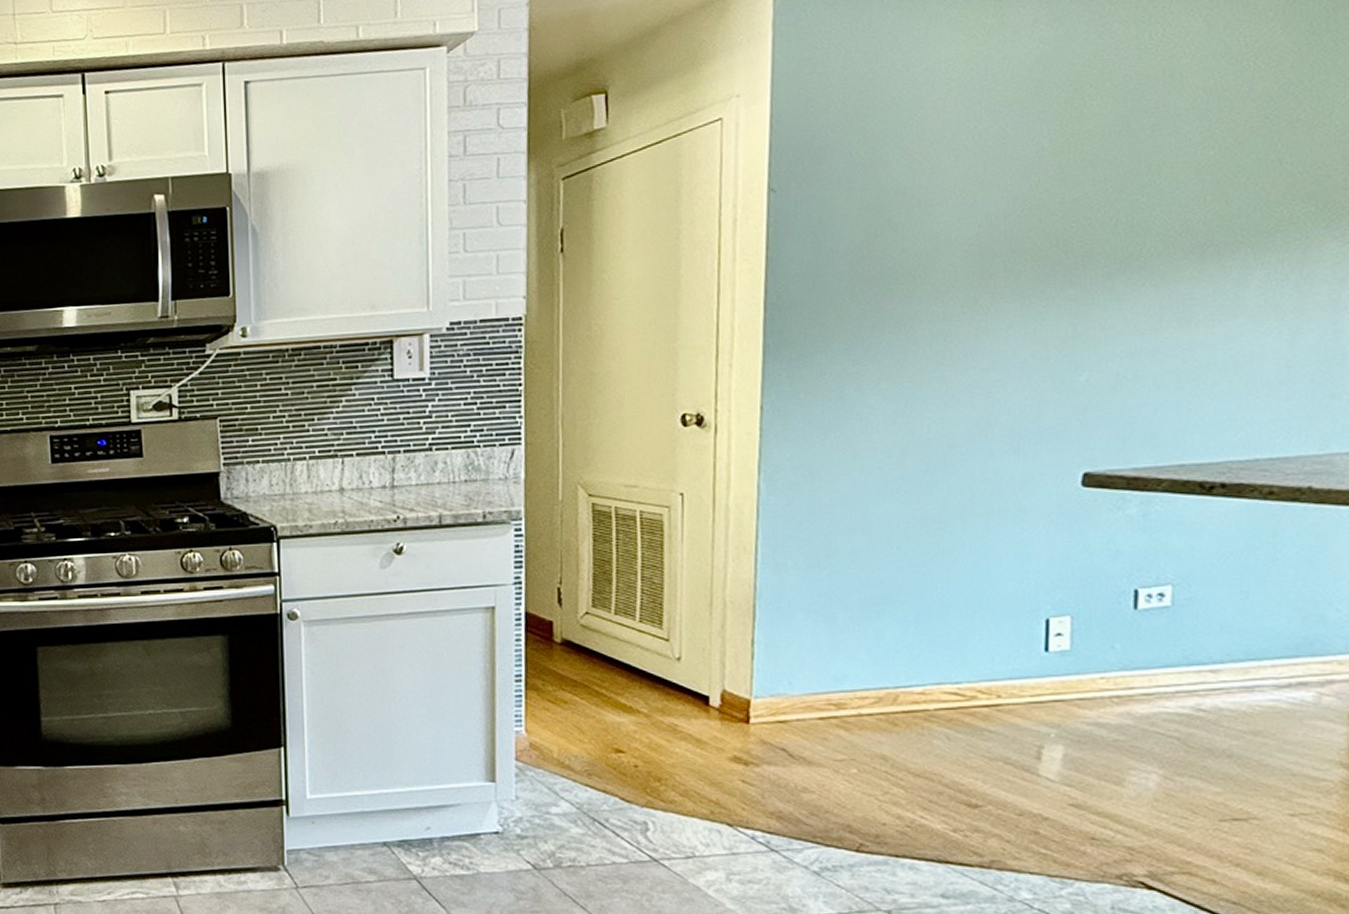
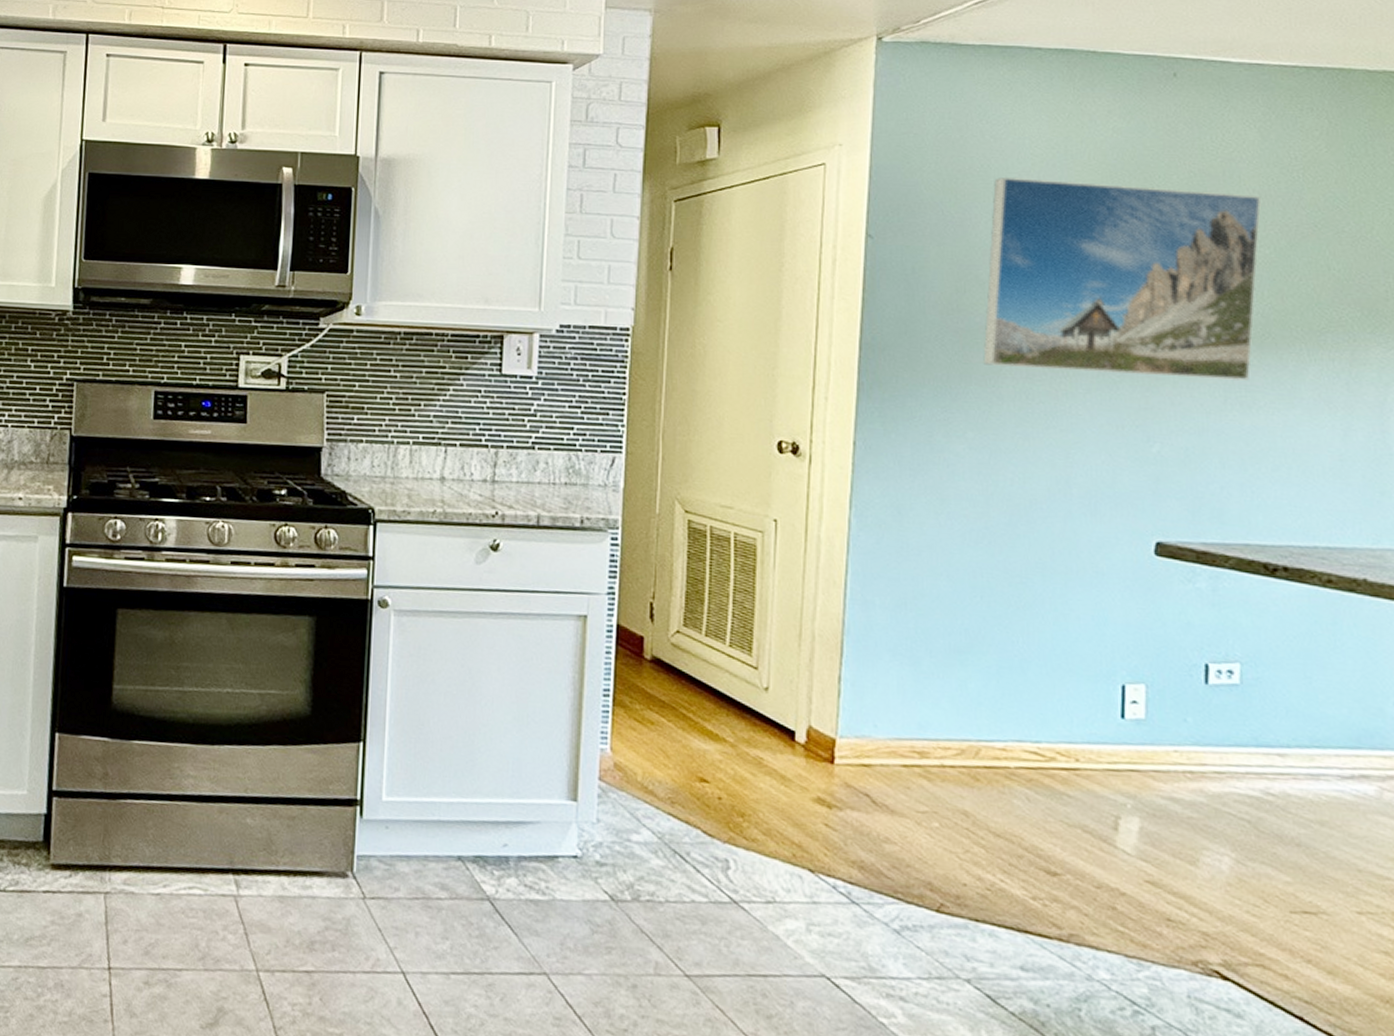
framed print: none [896,93,1205,312] -> present [983,178,1261,382]

